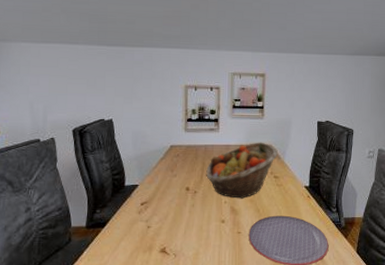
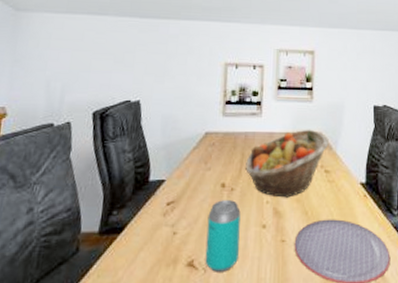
beverage can: none [175,201,203,257] -> present [205,200,241,272]

